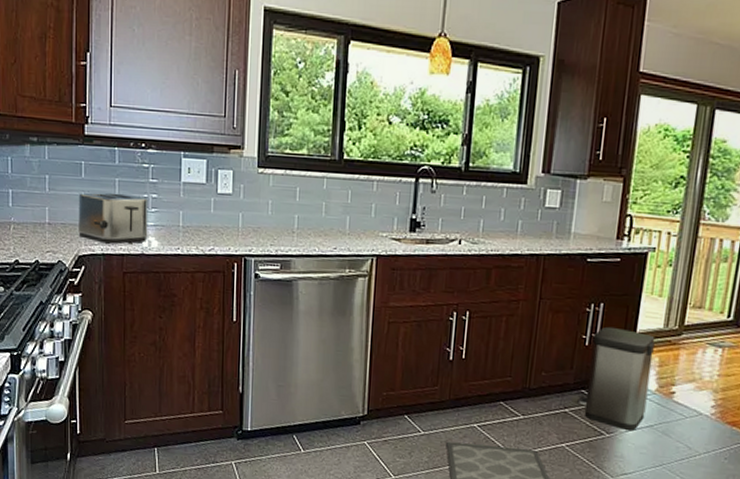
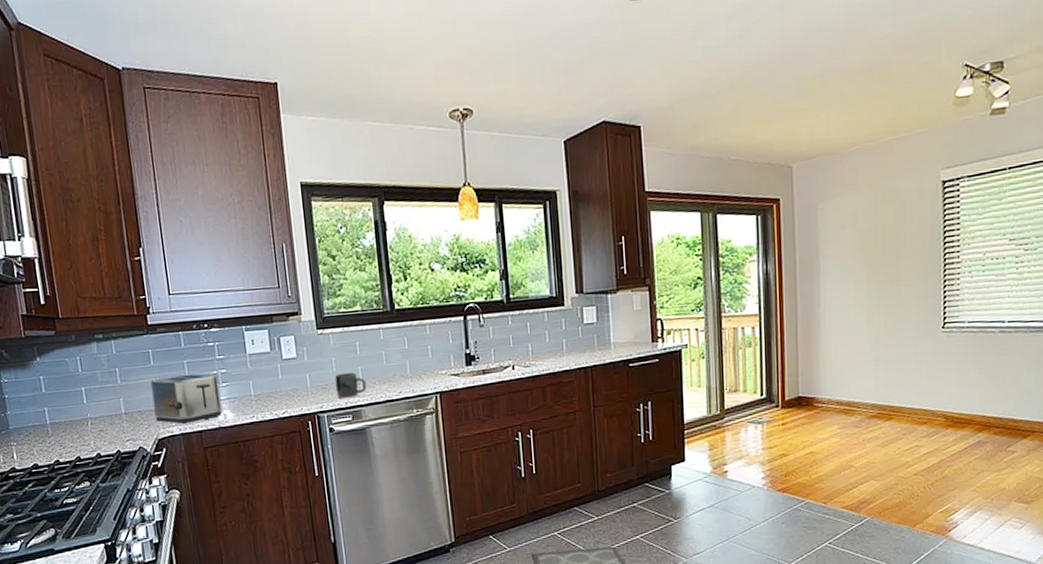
mug: none [267,218,301,246] -> present [334,372,367,398]
pedal bin: present [577,326,655,430] -> none [643,421,705,513]

